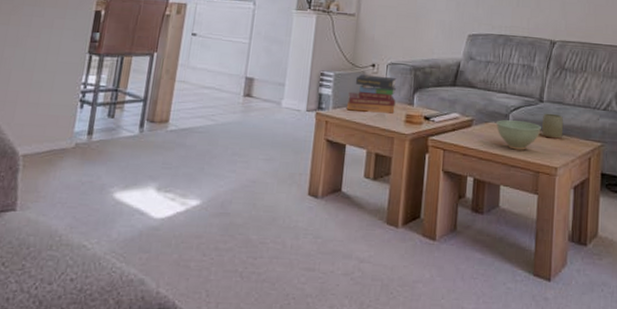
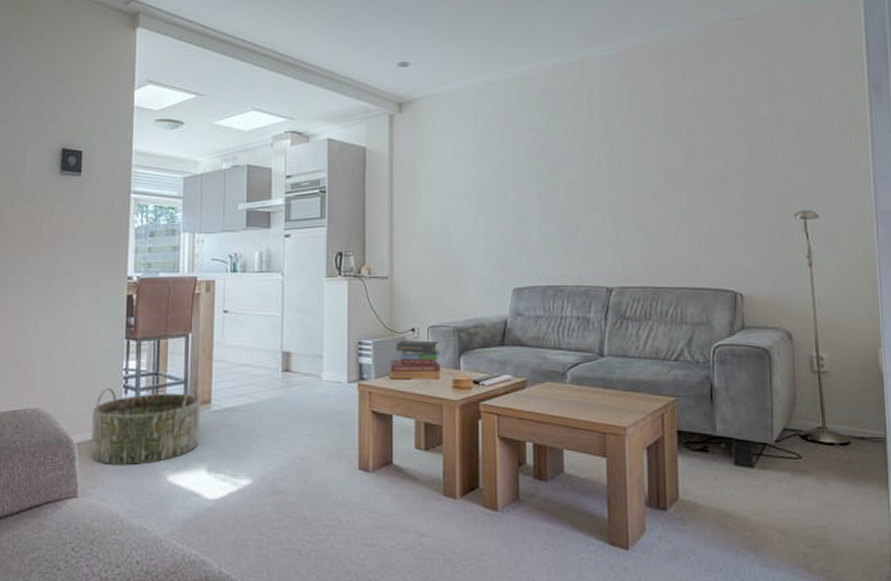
basket: none [36,100,158,180] -> present [91,387,200,465]
bowl: present [496,120,541,150] -> none [552,379,604,410]
mug: present [542,113,564,139] -> none [605,368,630,396]

